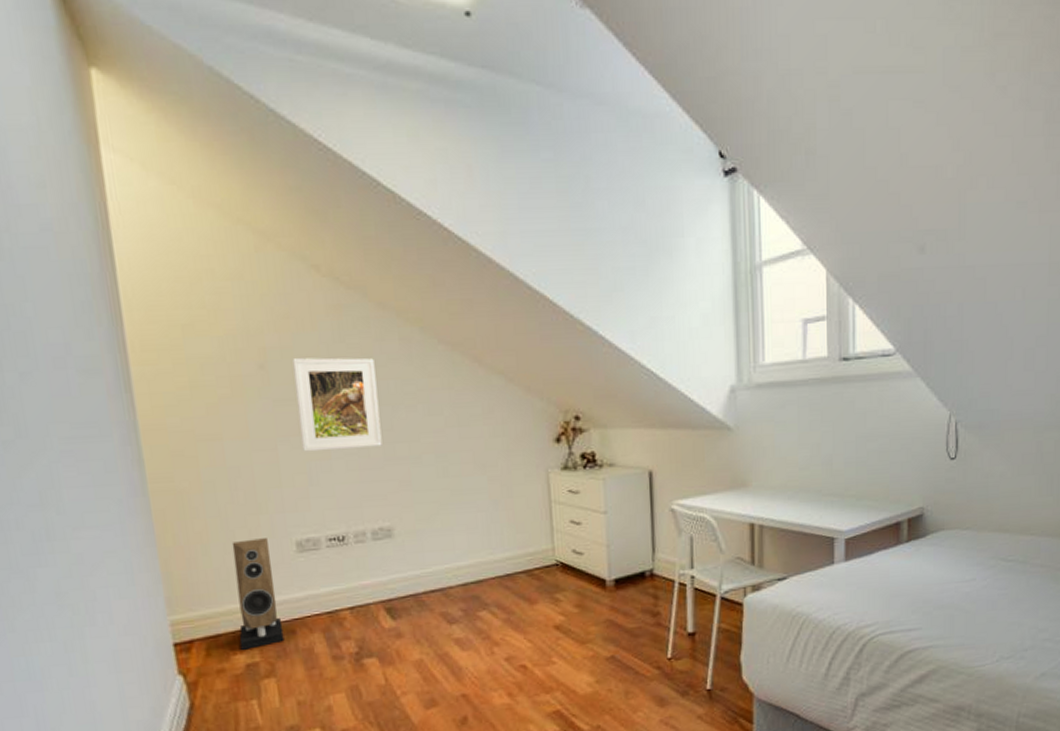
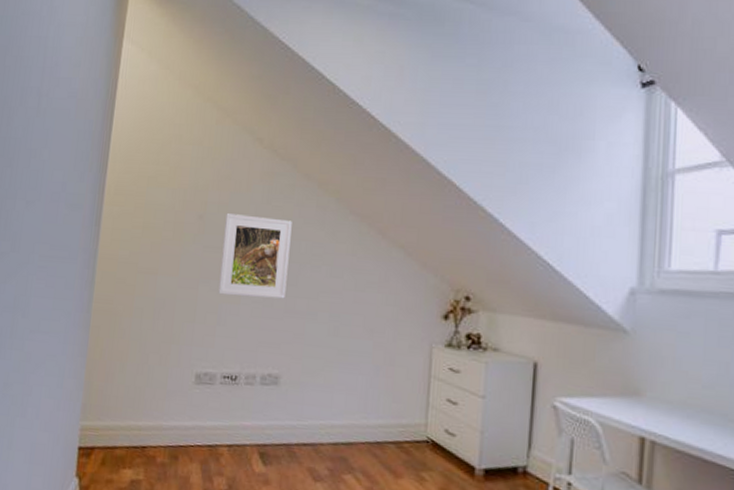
speaker: present [232,538,285,650] -> none [129,364,173,466]

